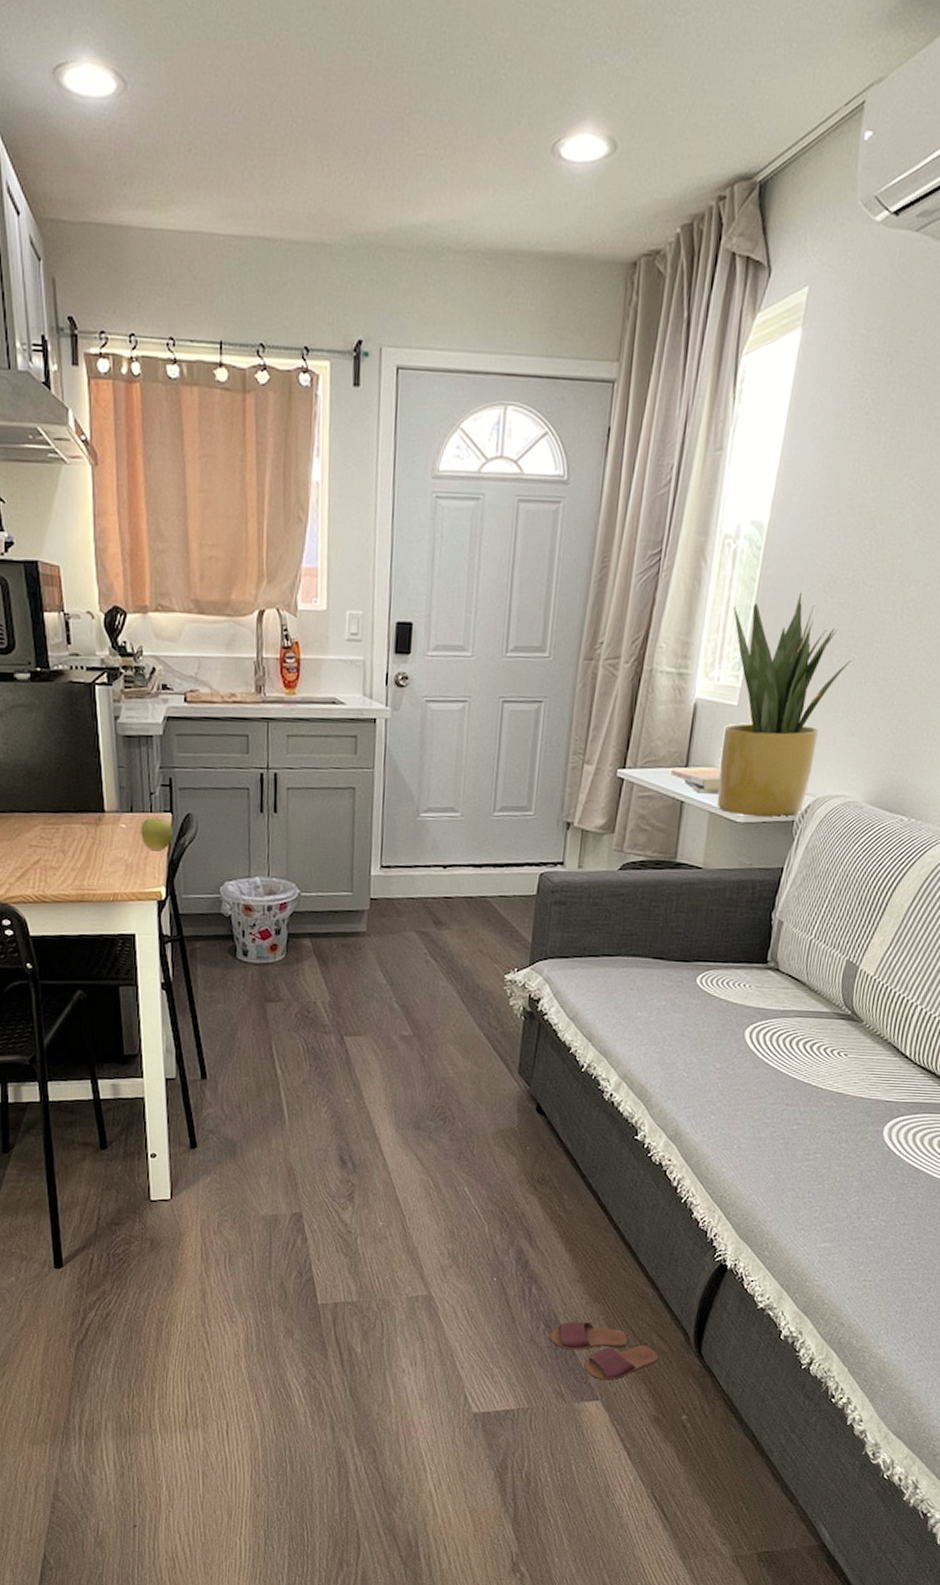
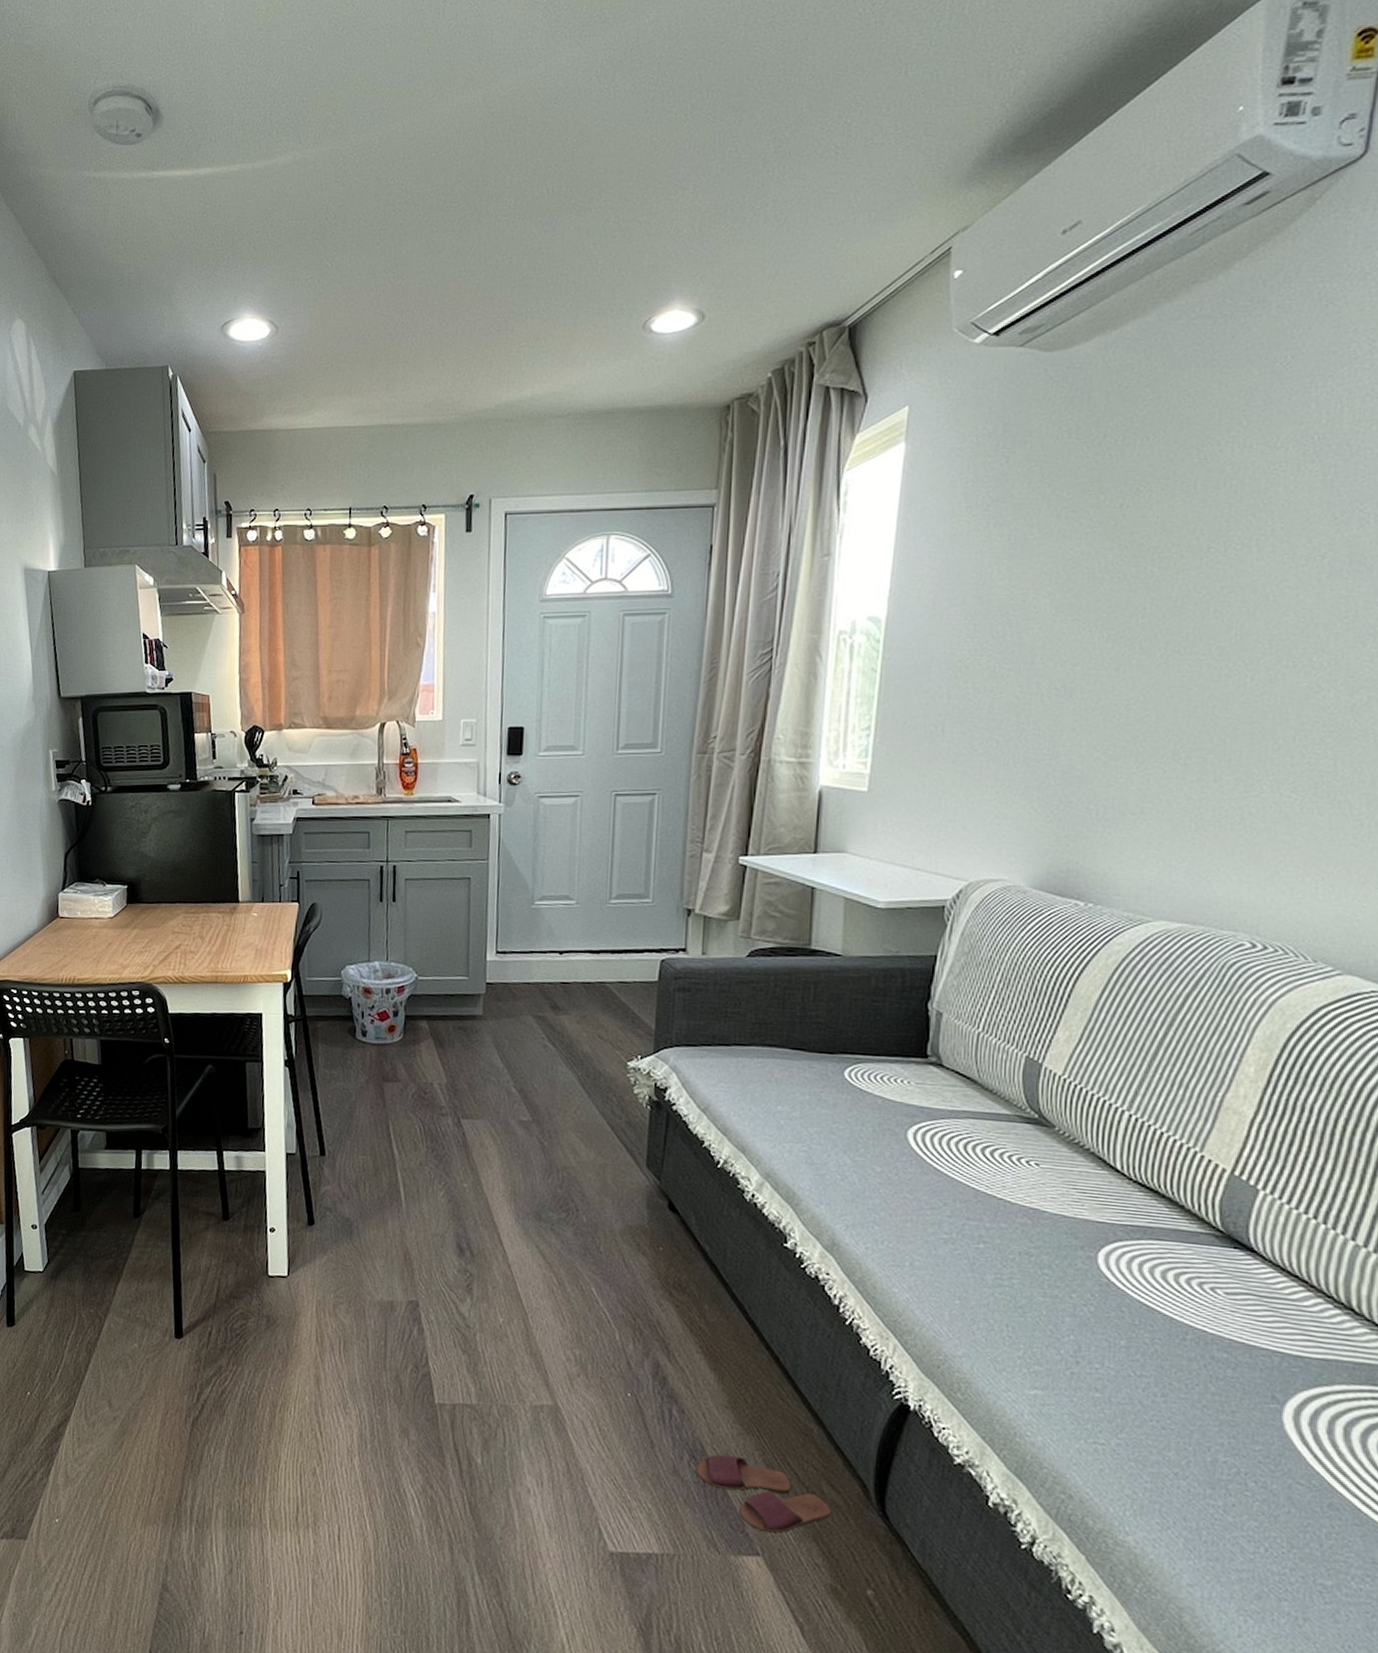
fruit: present [141,816,174,850] -> none [270,906,300,936]
books: present [669,767,721,794] -> none [796,853,855,880]
planter: present [717,592,852,817] -> none [852,680,995,902]

